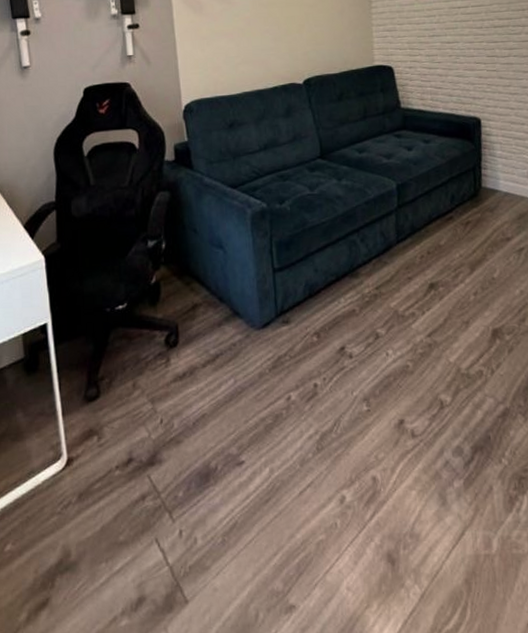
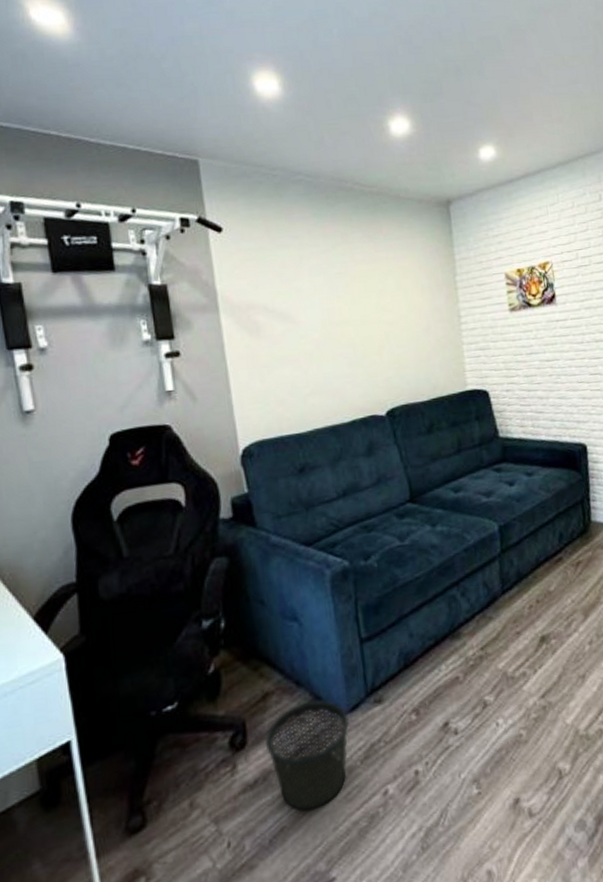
basket: none [192,315,261,403] -> present [264,700,349,811]

